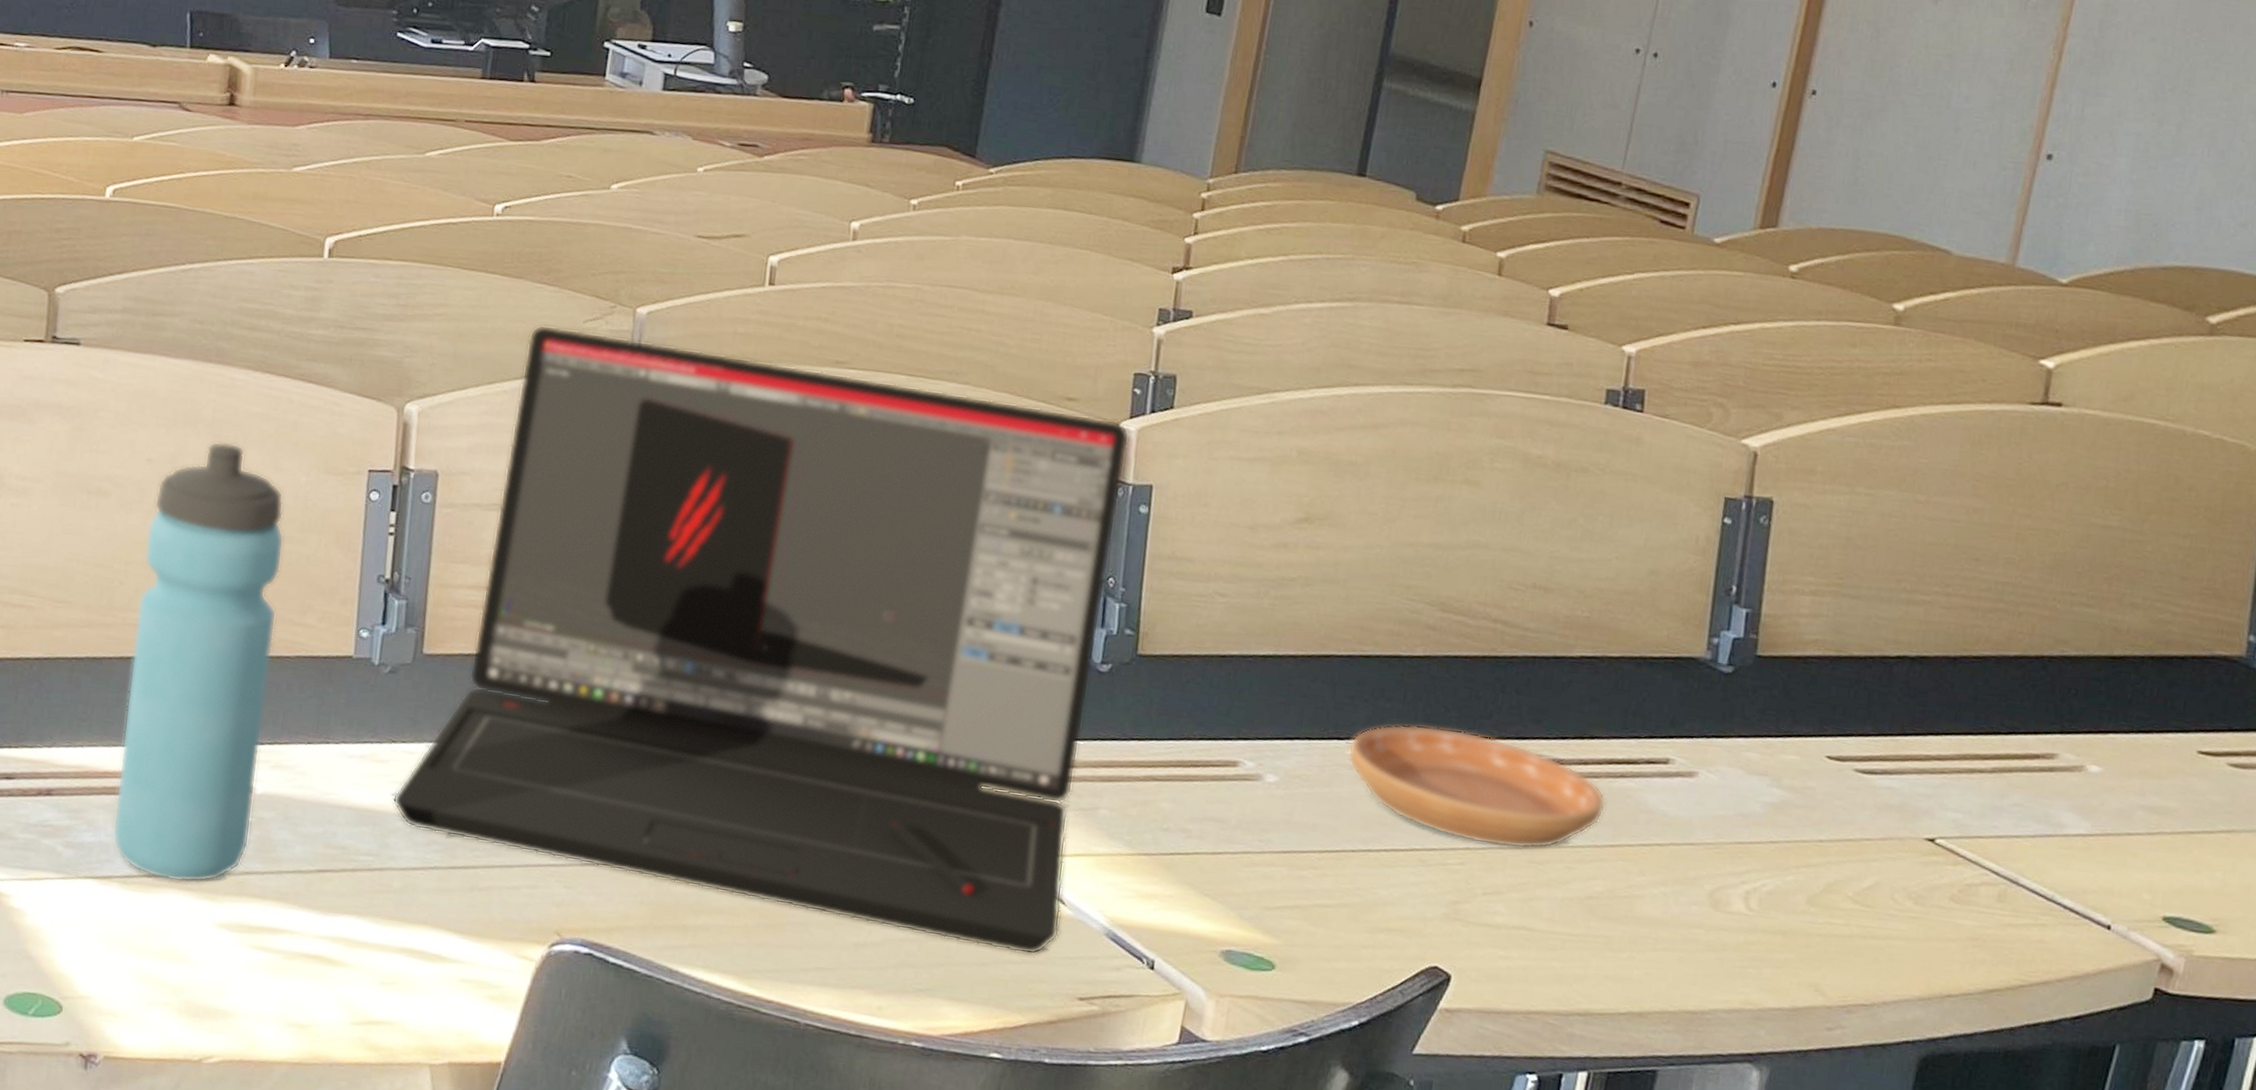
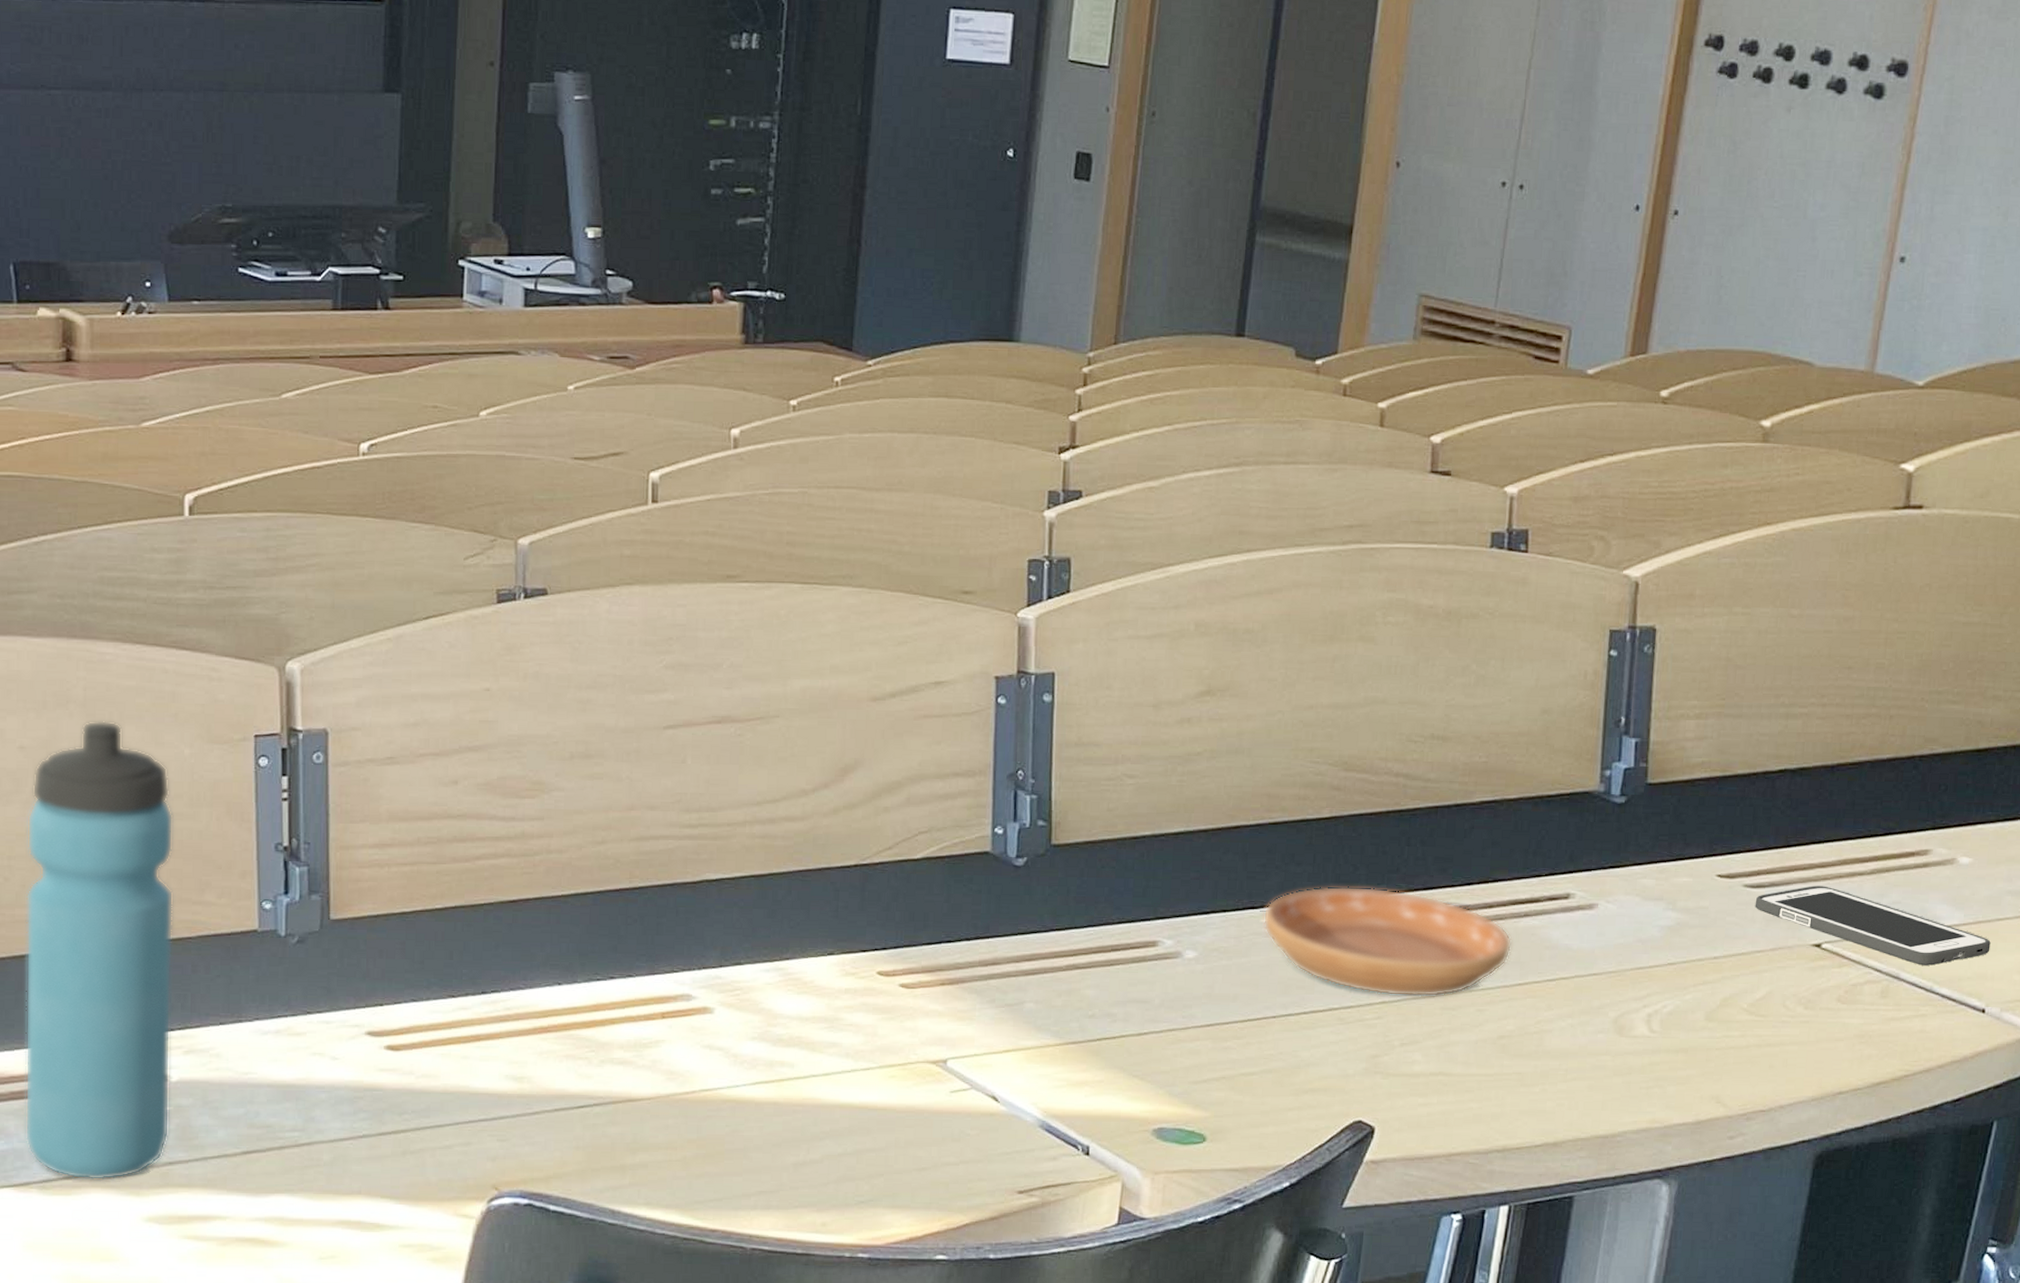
laptop: present [392,324,1130,955] -> none [313,566,1028,1154]
cell phone: none [1865,777,2120,874] -> present [1755,885,1991,966]

